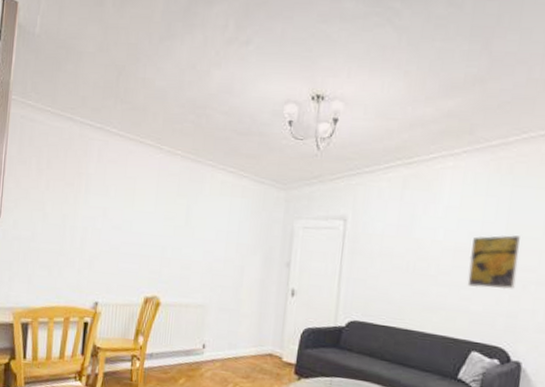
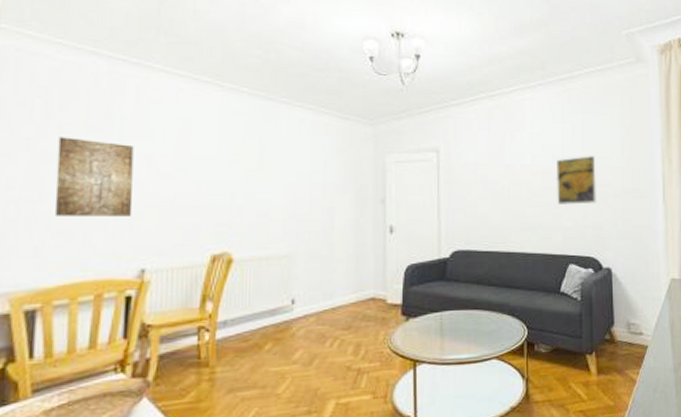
wall art: none [42,189,95,258] -> present [55,137,134,216]

